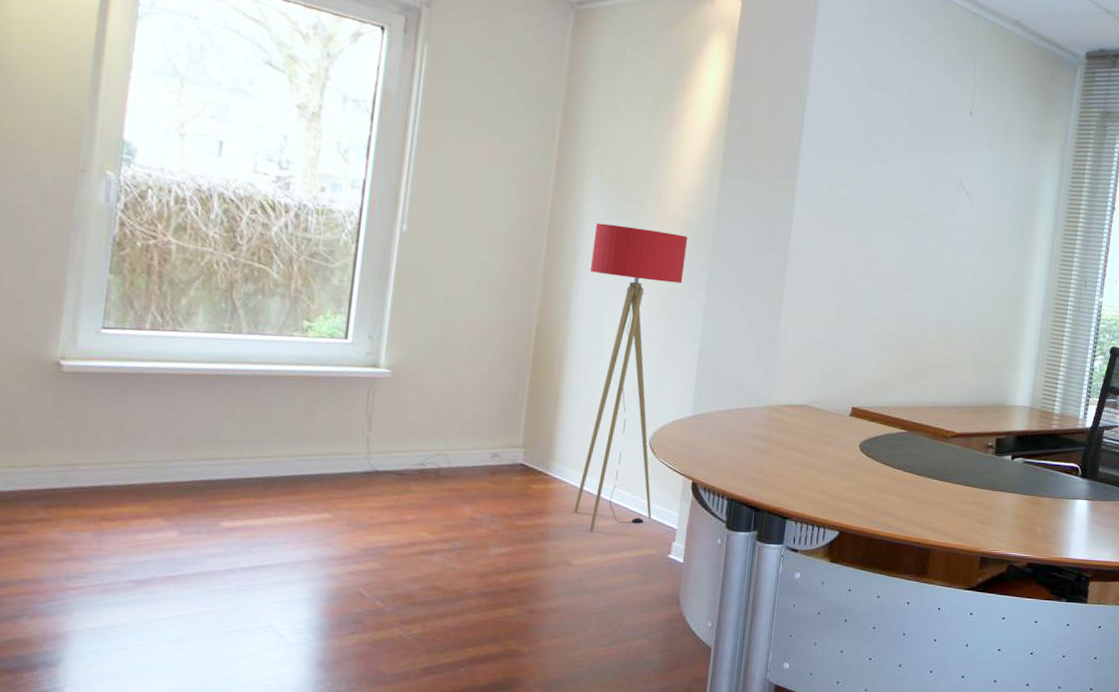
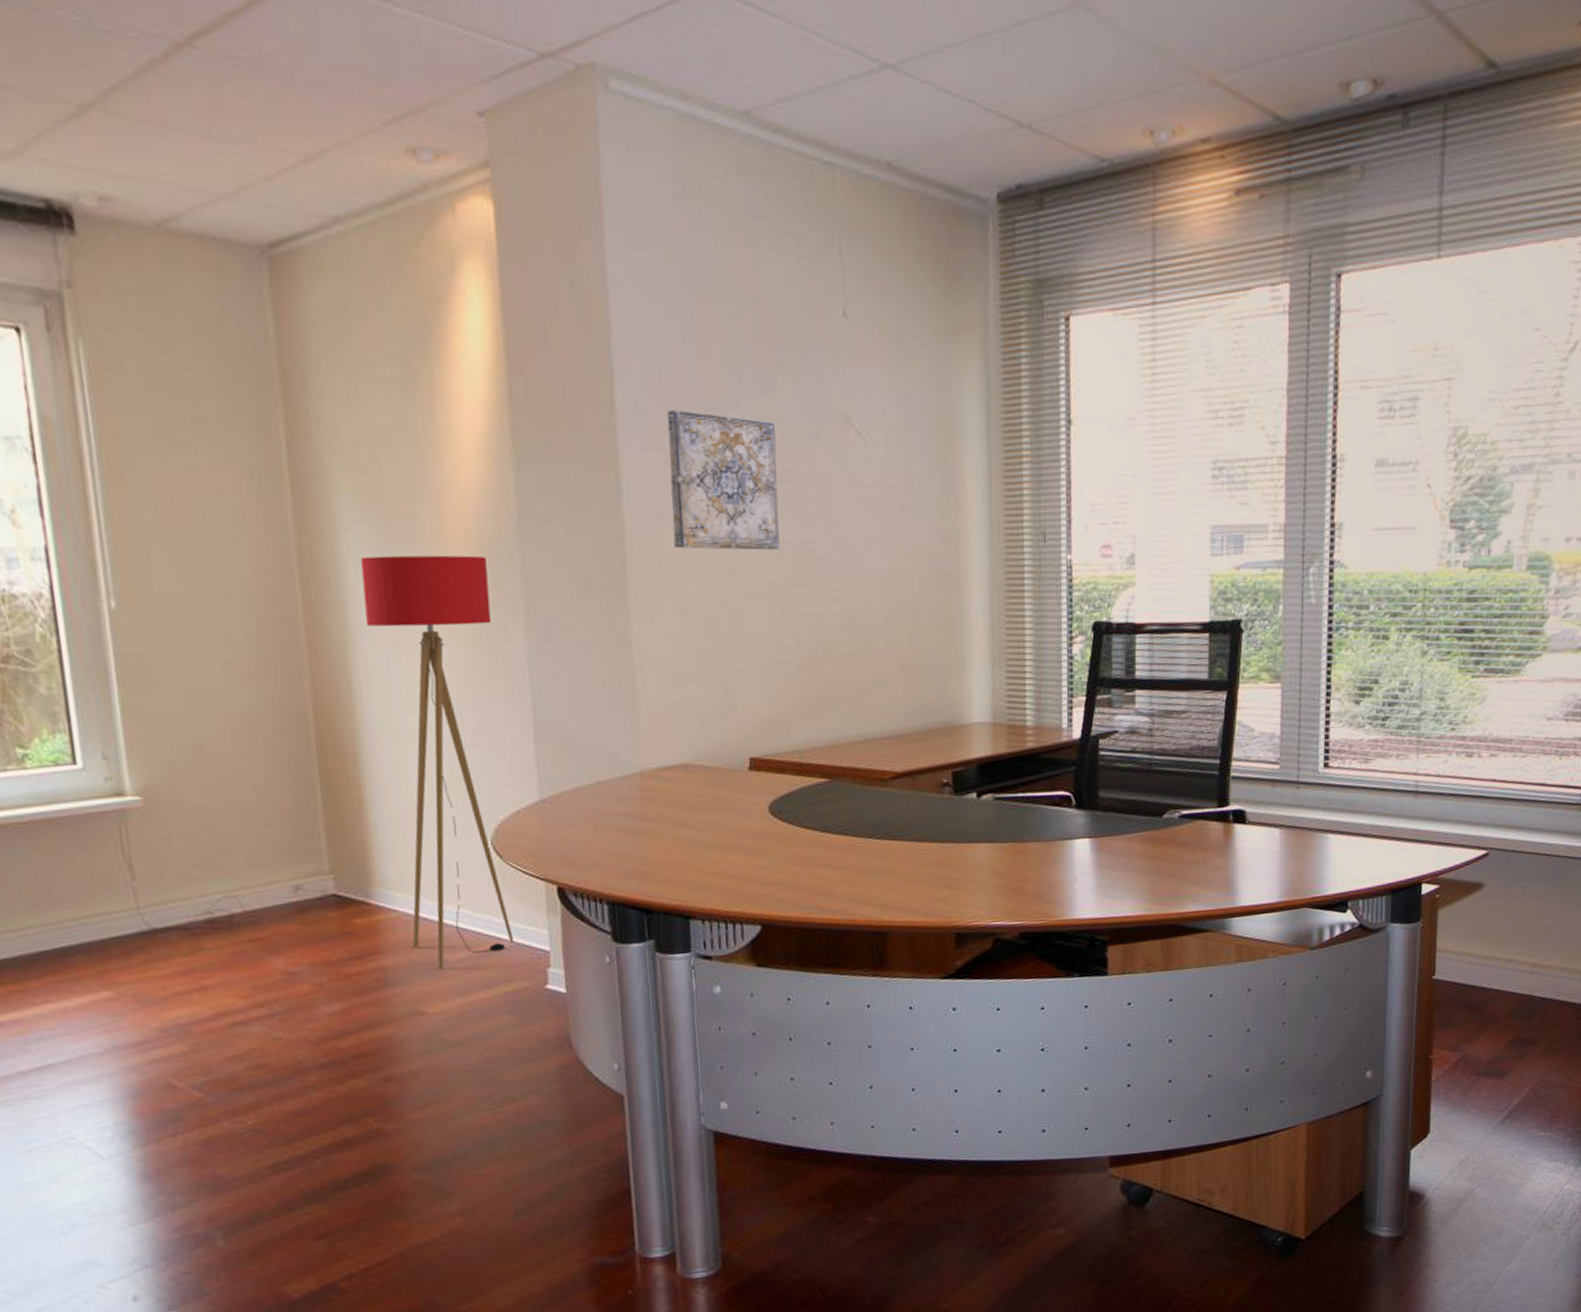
wall art: none [825,157,910,263] -> present [667,409,780,550]

